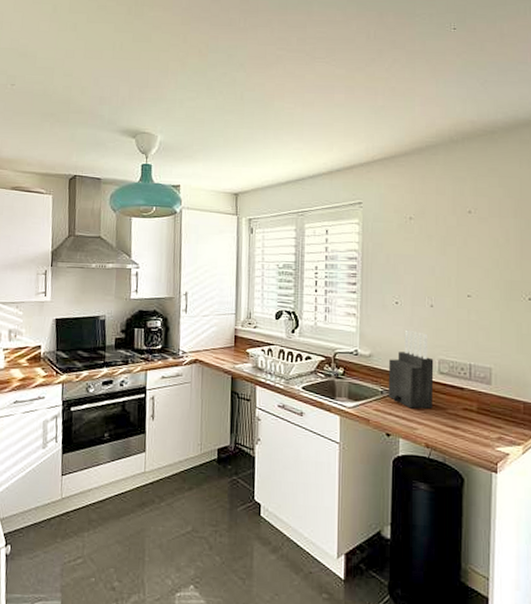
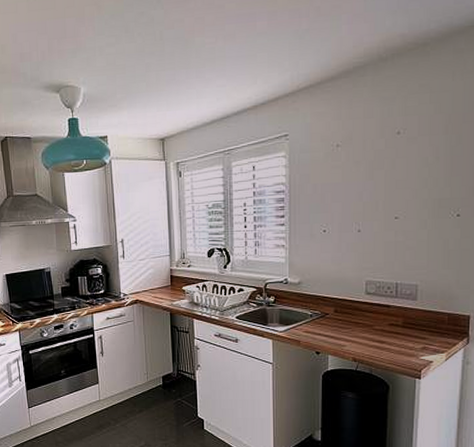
knife block: present [388,329,434,409] -> none [317,255,361,328]

